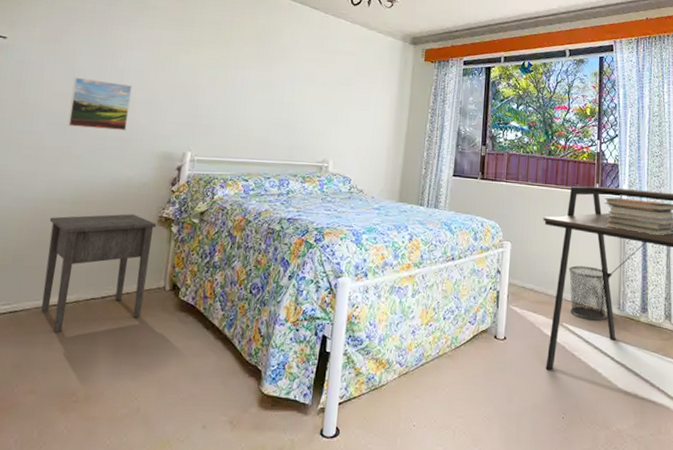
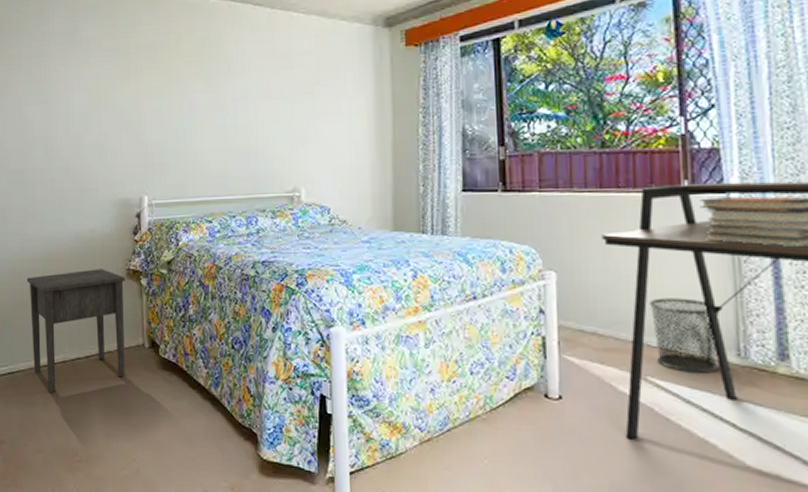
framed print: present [67,77,133,132] -> none [24,129,81,182]

